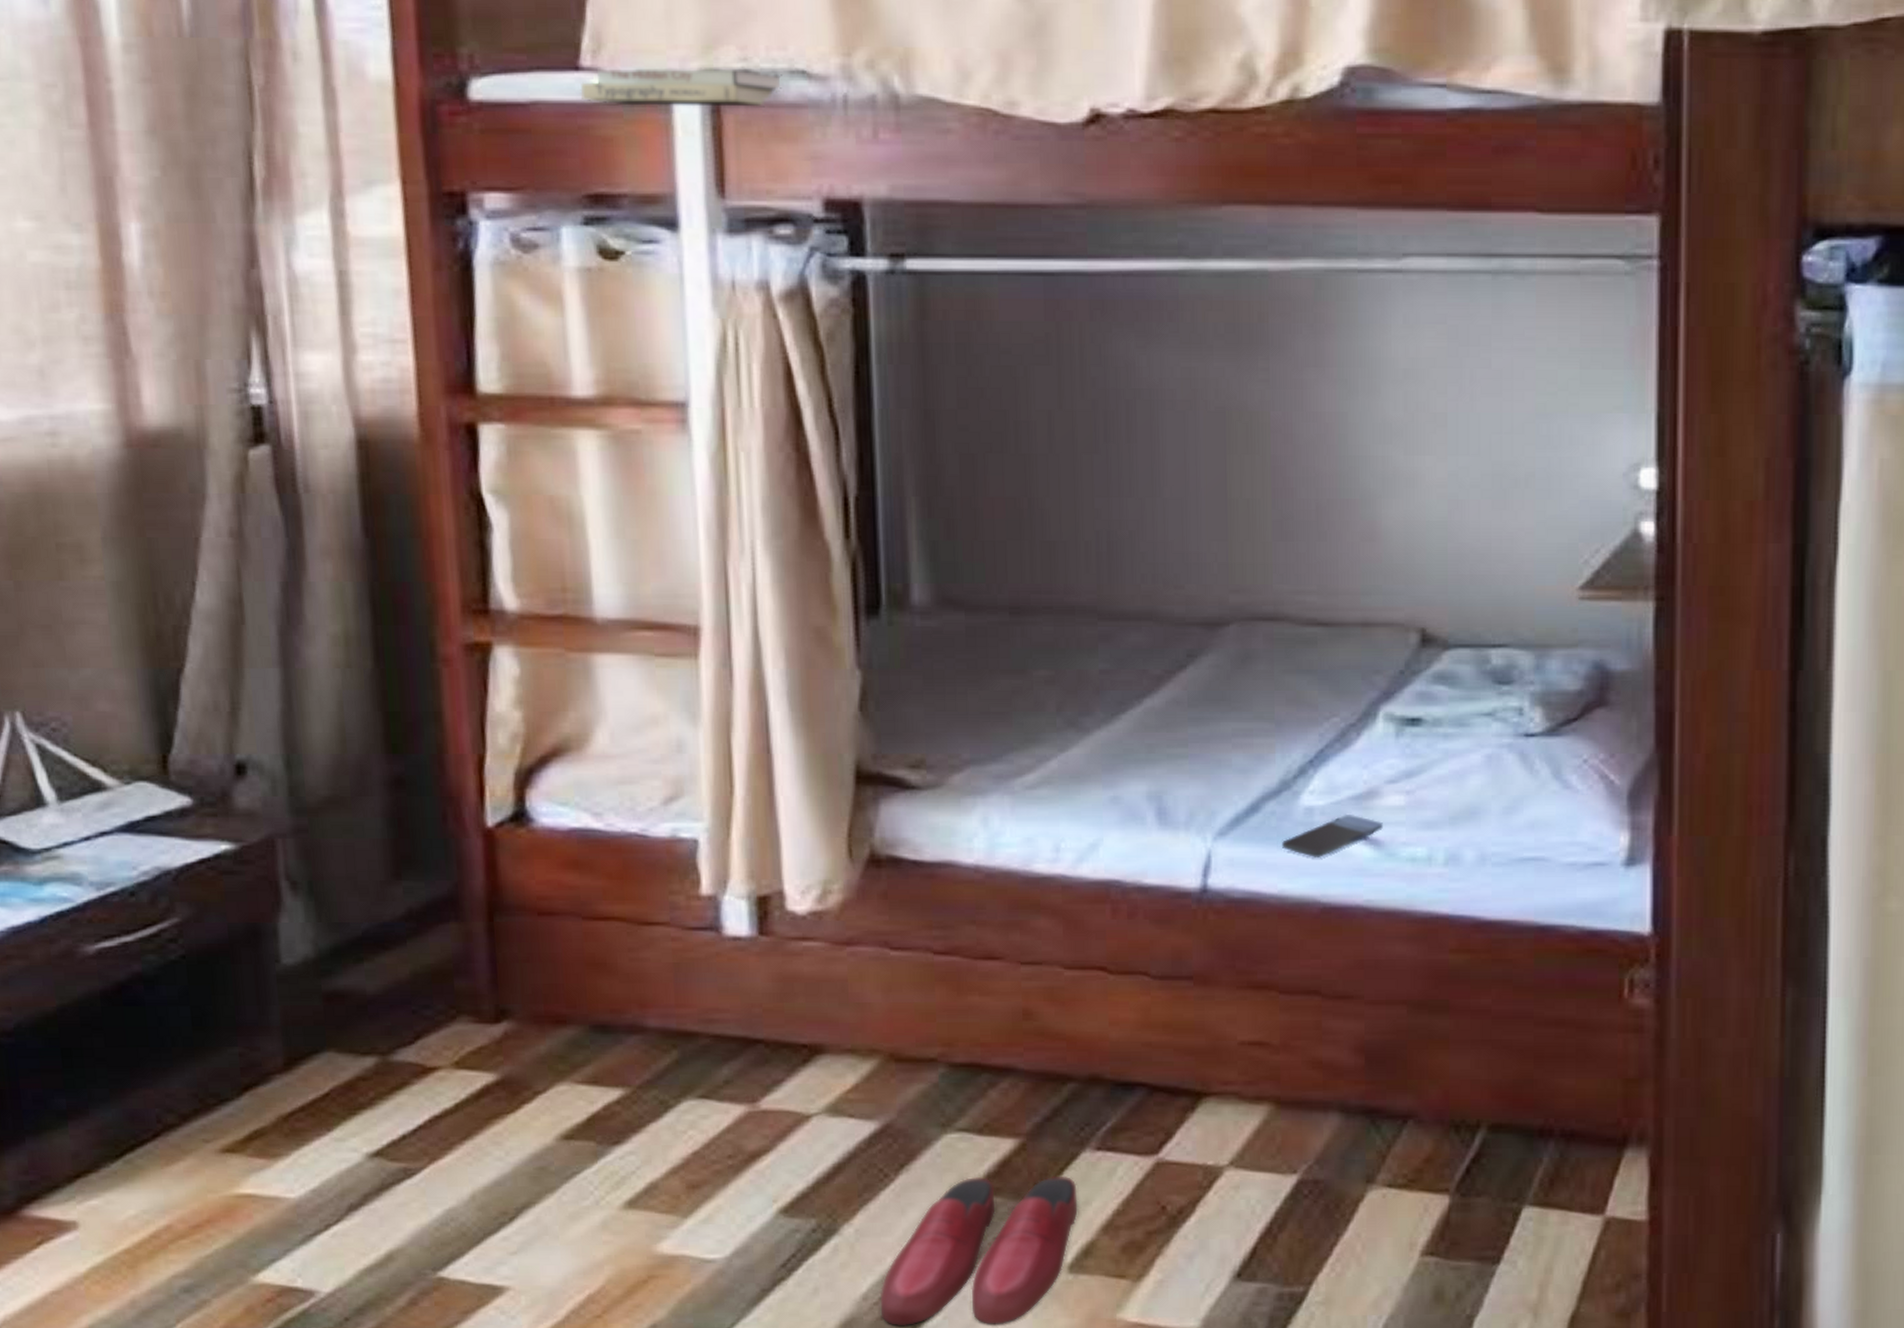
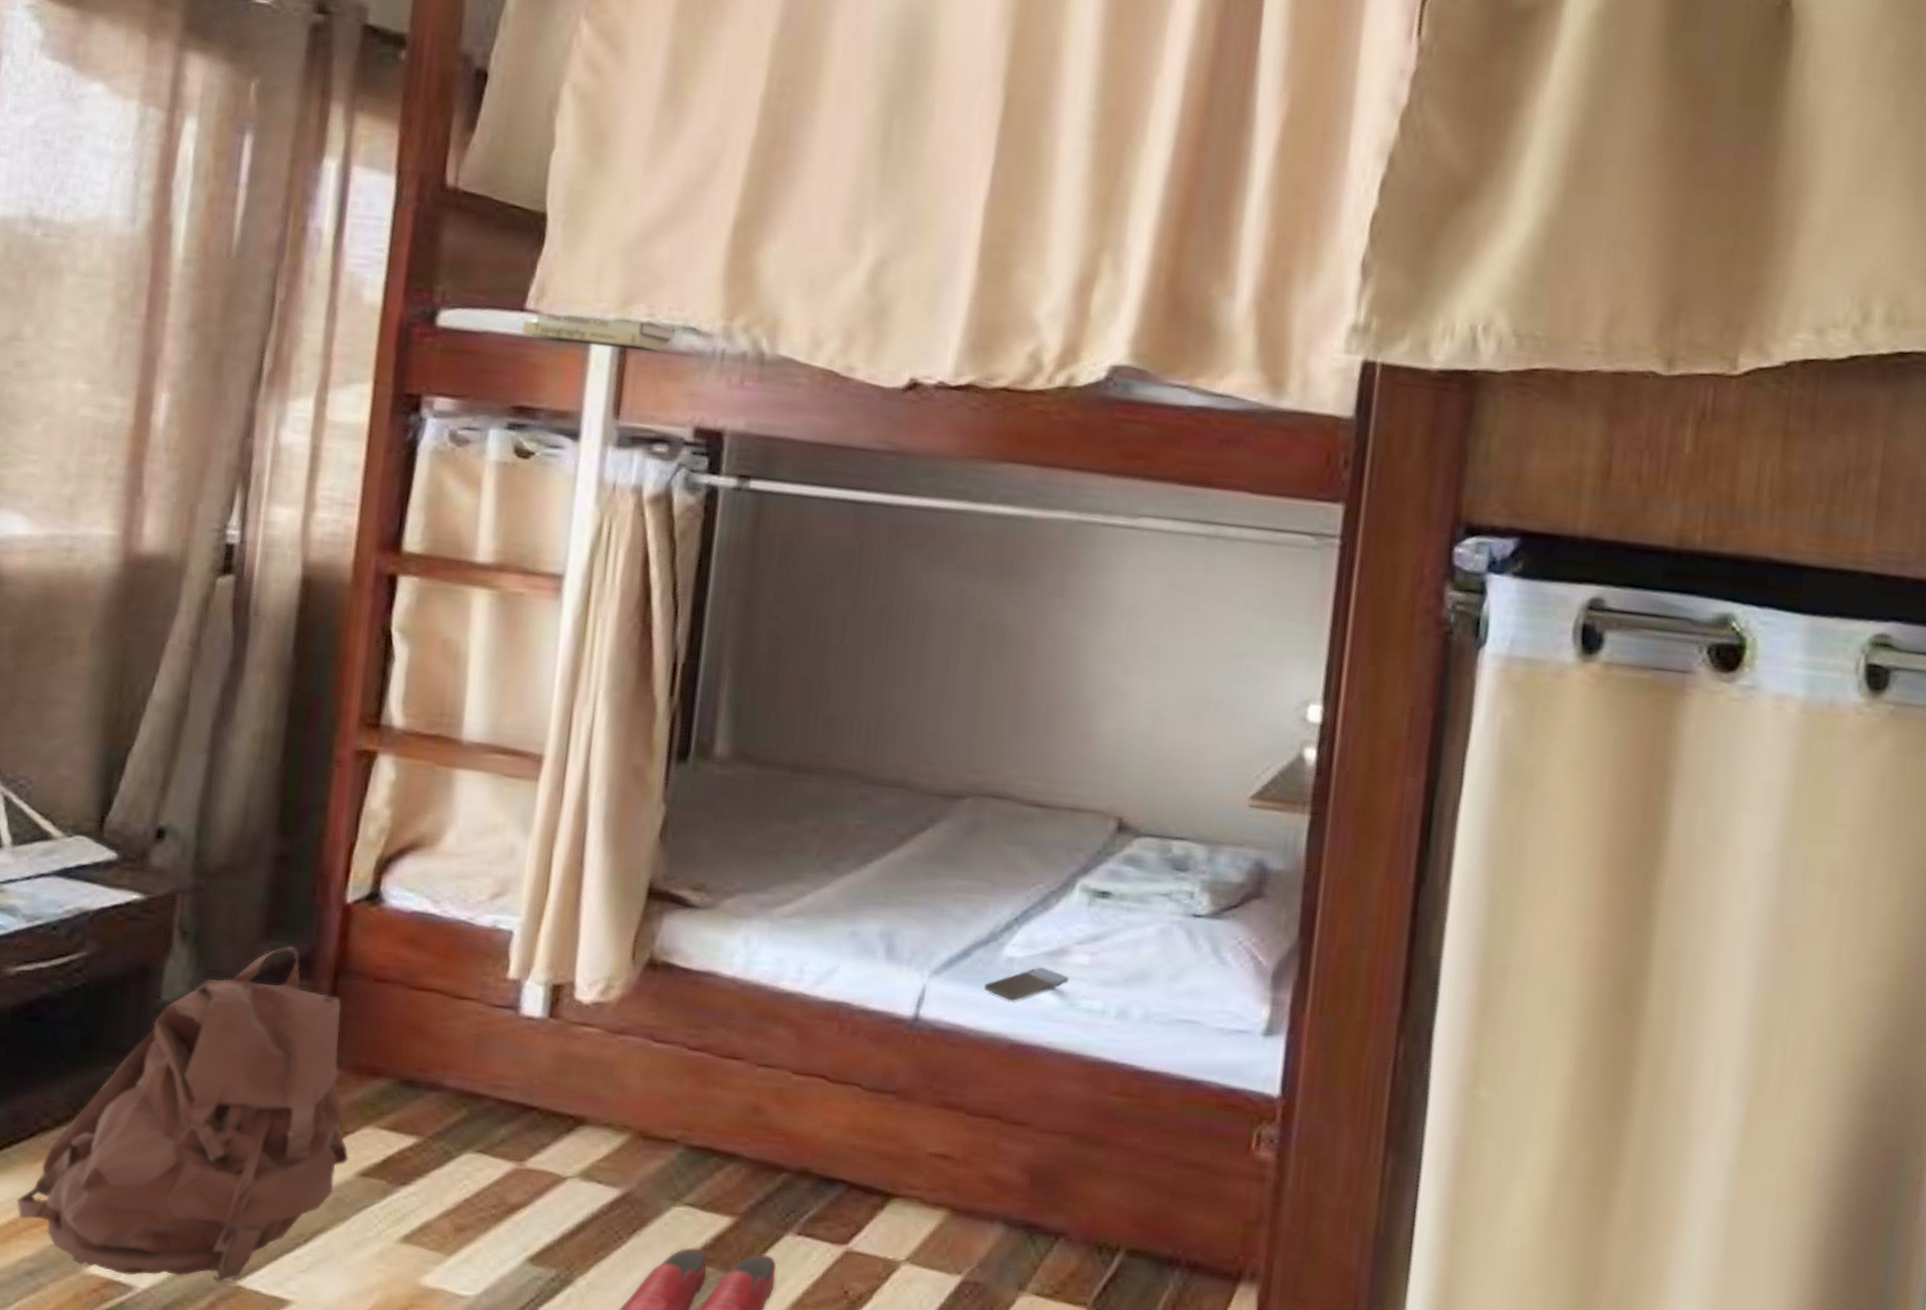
backpack: none [154,884,546,1279] -> present [16,945,349,1282]

